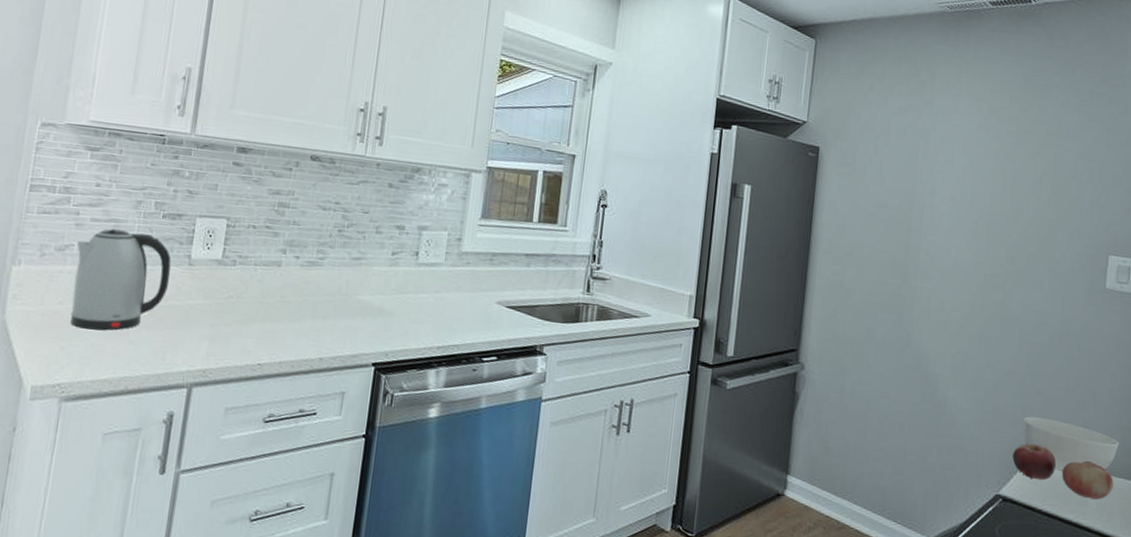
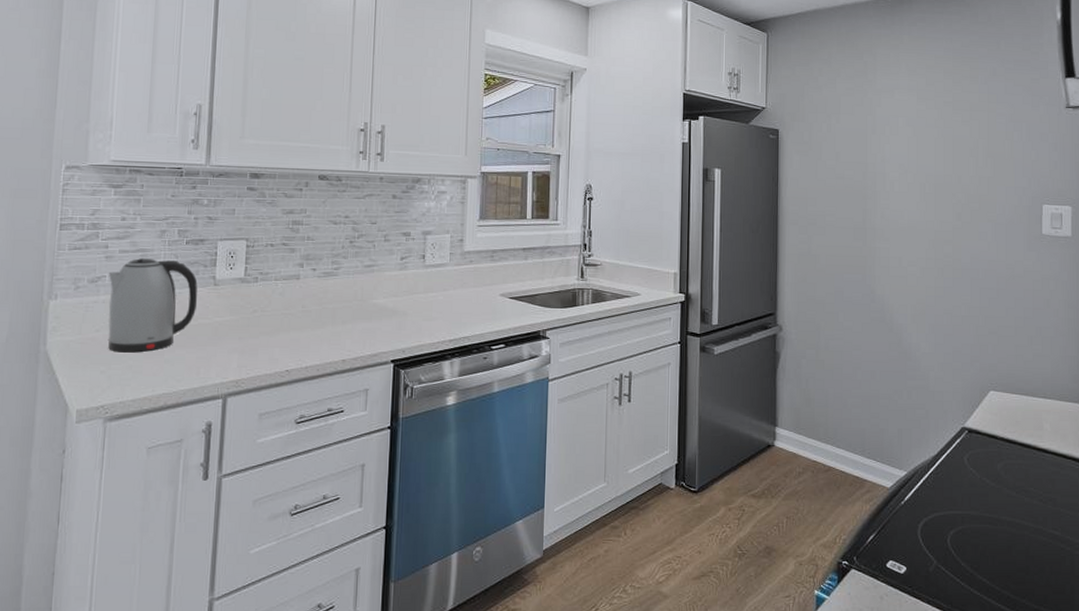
fruit: present [1012,443,1057,481] -> none [974,379,1013,411]
bowl: present [1023,416,1119,472] -> none [980,355,1066,402]
fruit: present [1062,460,1114,500] -> none [1019,389,1064,424]

